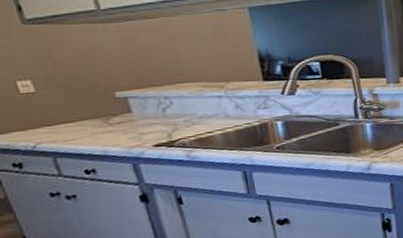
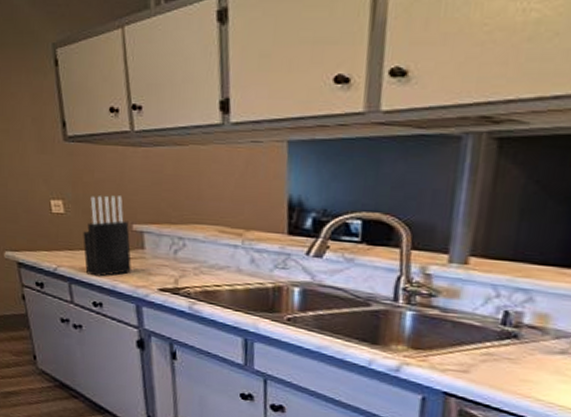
knife block: none [61,68,121,146] -> present [83,195,131,277]

